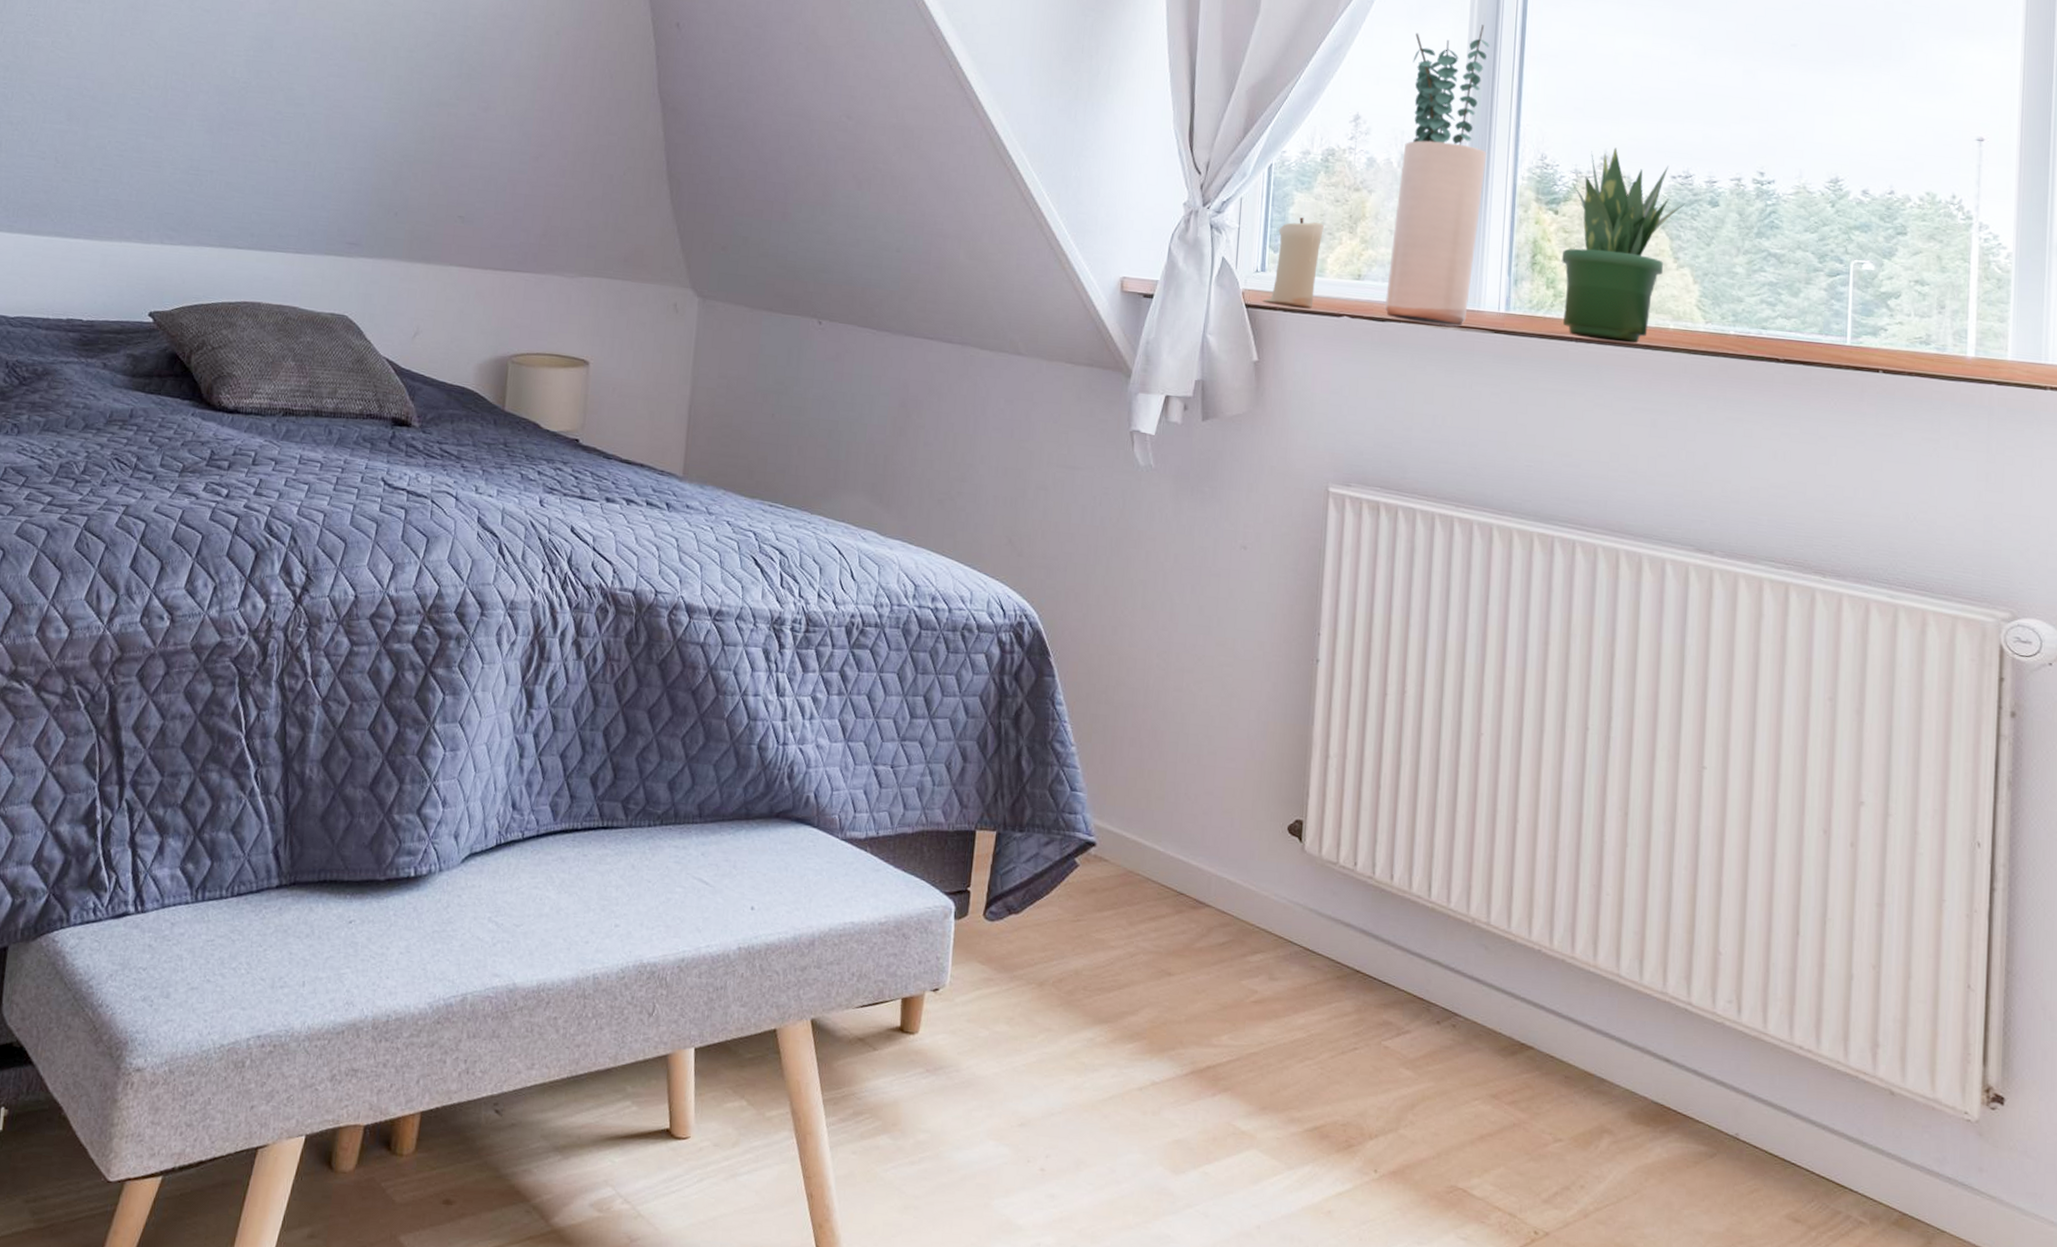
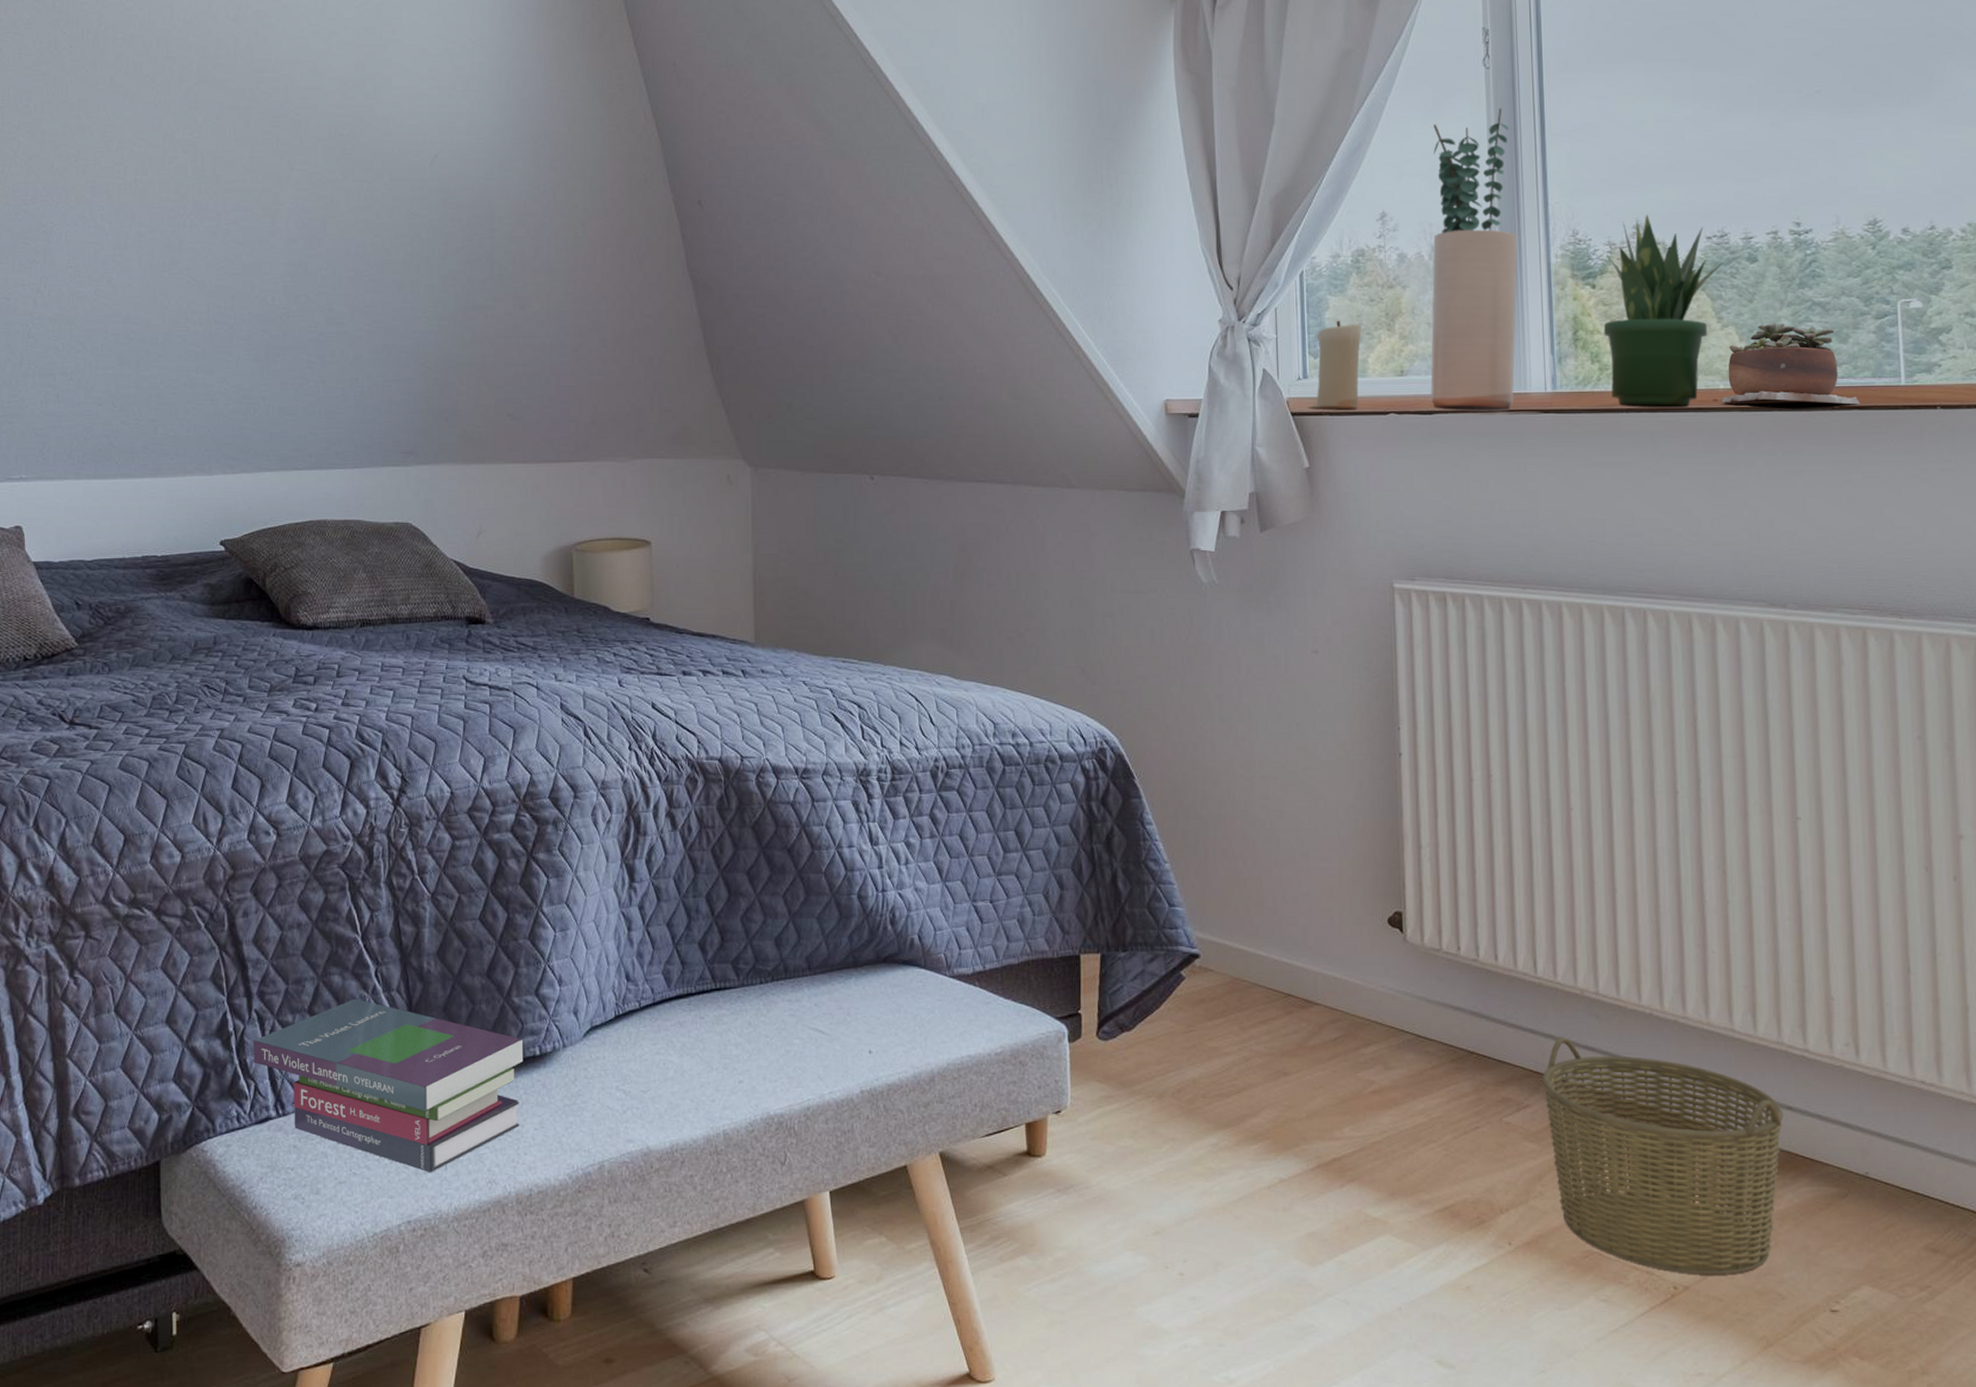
books: none [118,798,399,987] -> present [254,998,524,1172]
basket: none [1425,964,1660,1225] -> present [1542,1037,1783,1276]
succulent plant: none [1661,269,1806,361] -> present [1712,323,1861,410]

